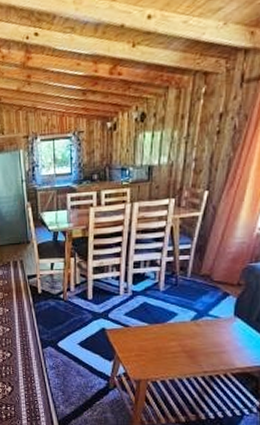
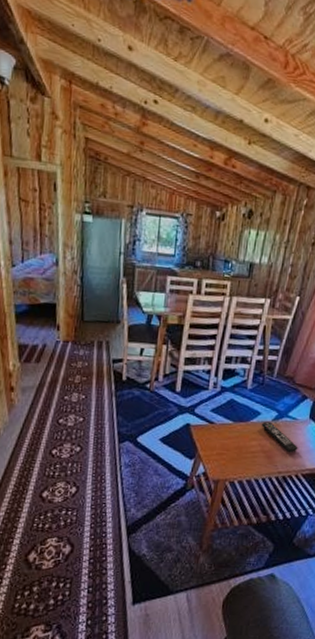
remote control: none [179,322,224,352] -> present [261,421,298,453]

